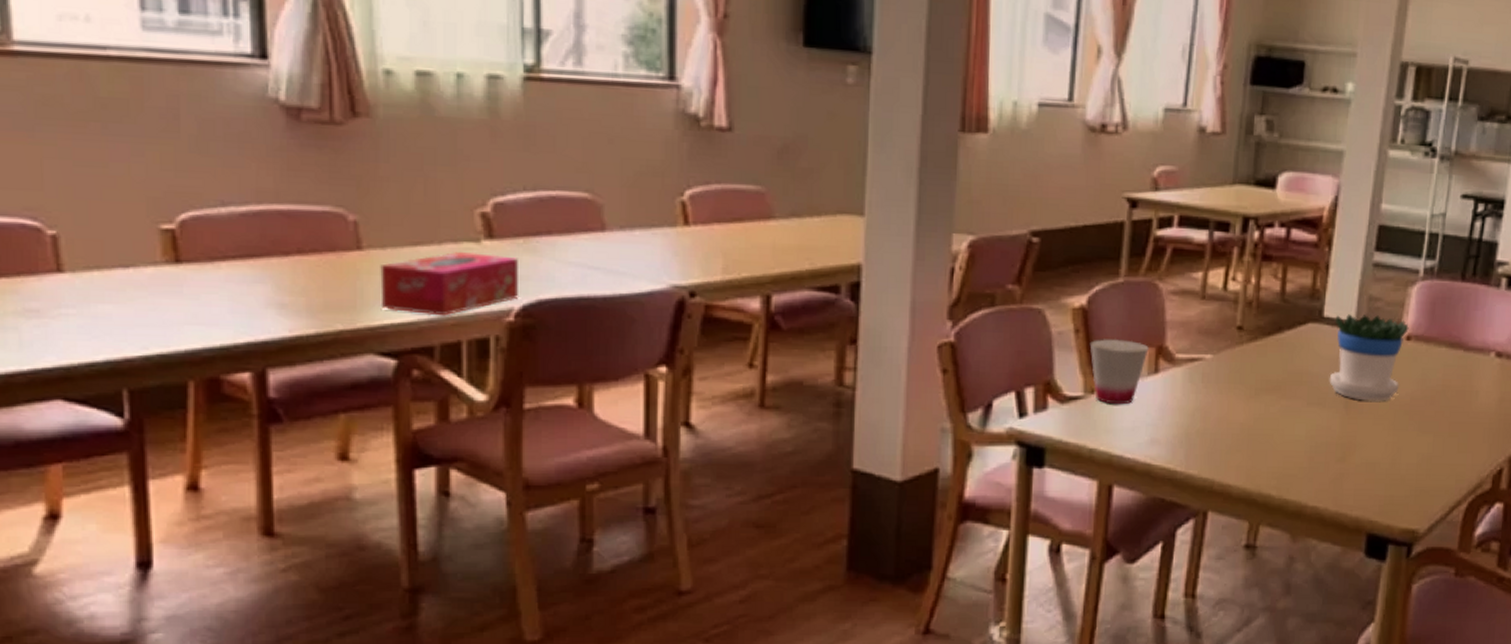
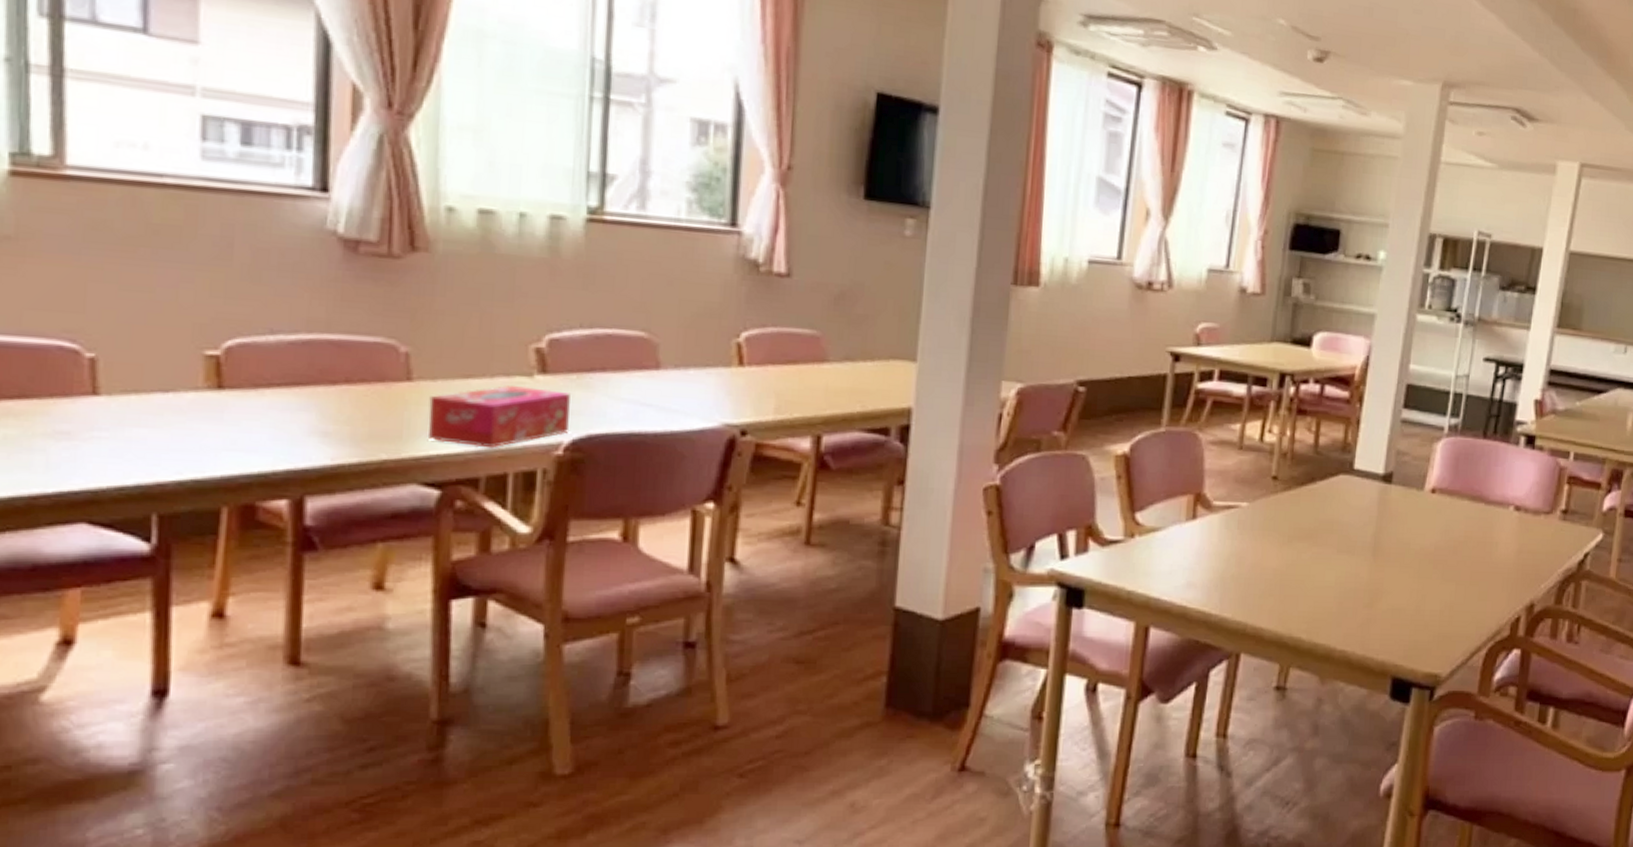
cup: present [1089,338,1149,405] -> none [1131,484,1188,549]
flowerpot: present [1329,314,1409,401] -> none [1358,467,1434,550]

